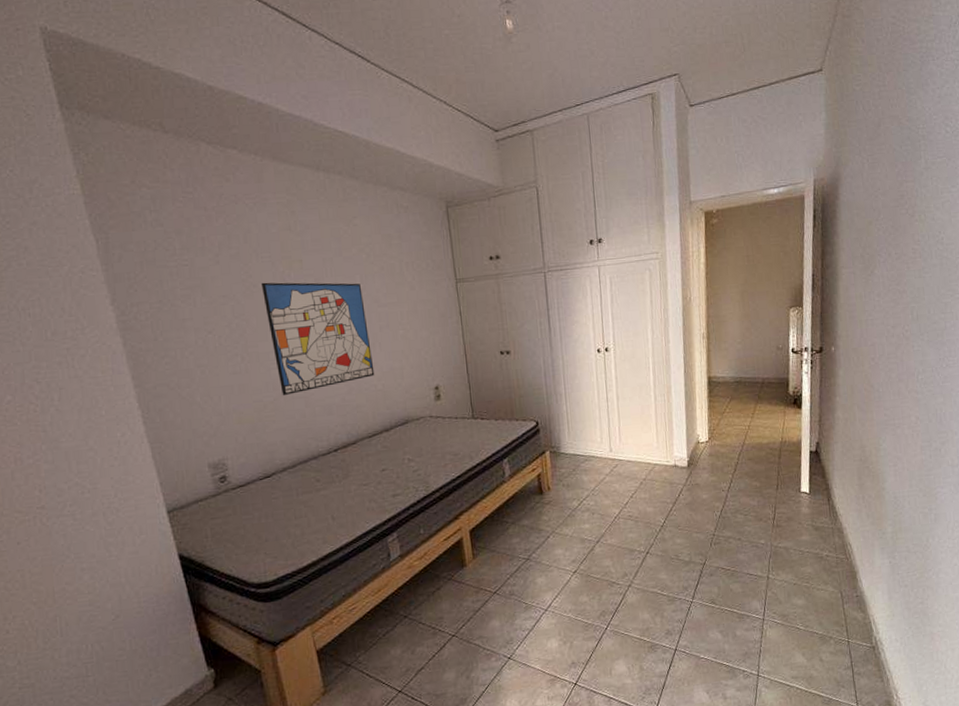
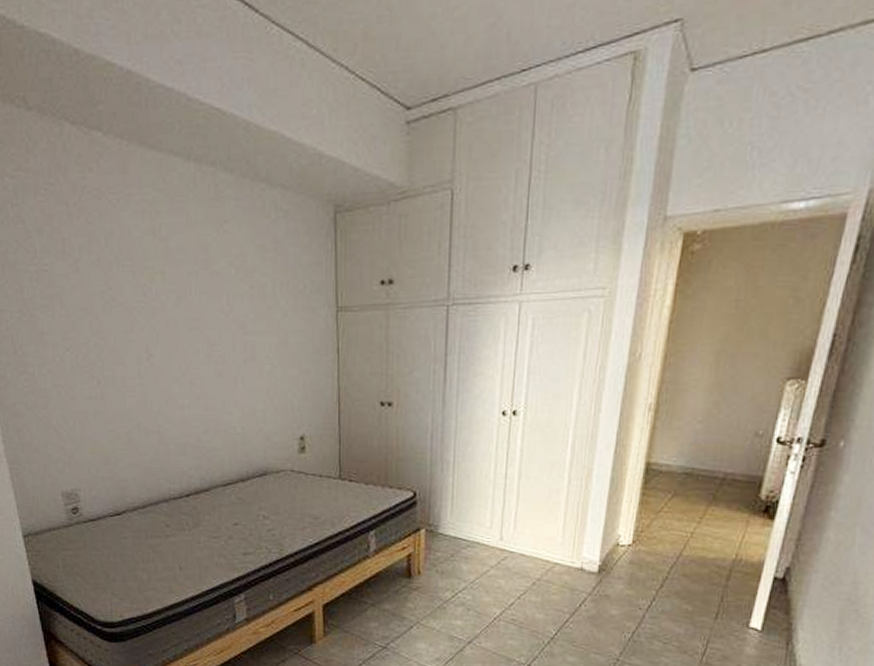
wall art: present [260,282,375,395] -> none [120,296,235,428]

